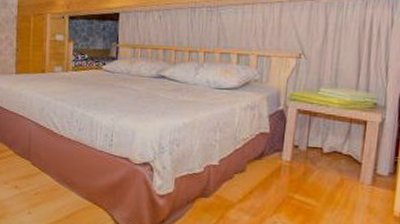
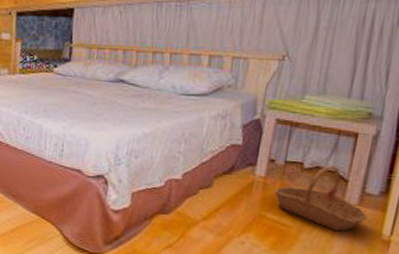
basket: none [299,150,380,210] -> present [274,166,368,232]

